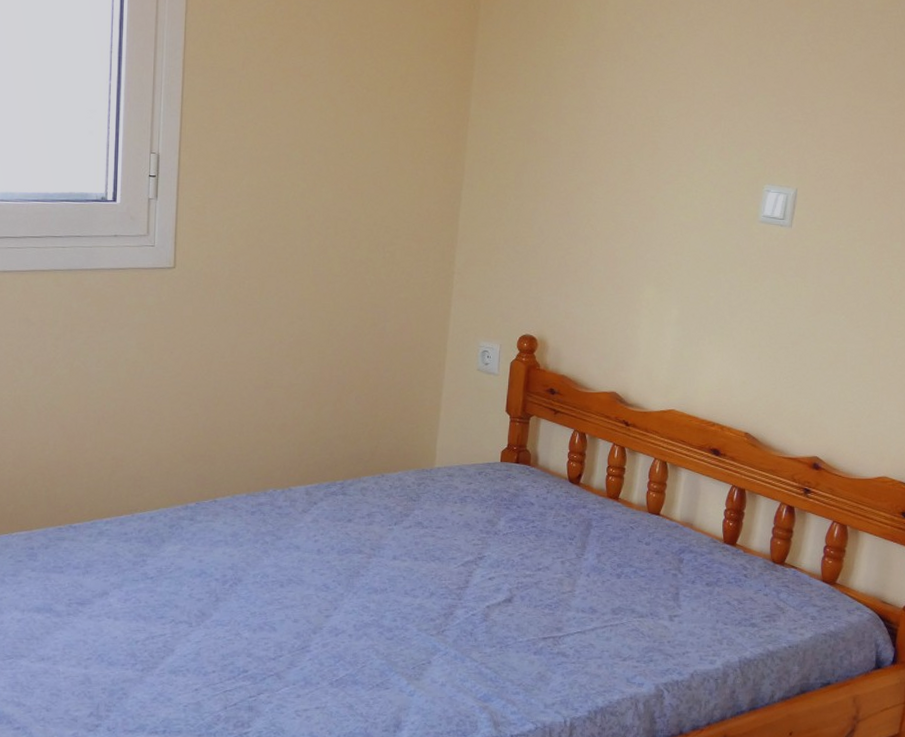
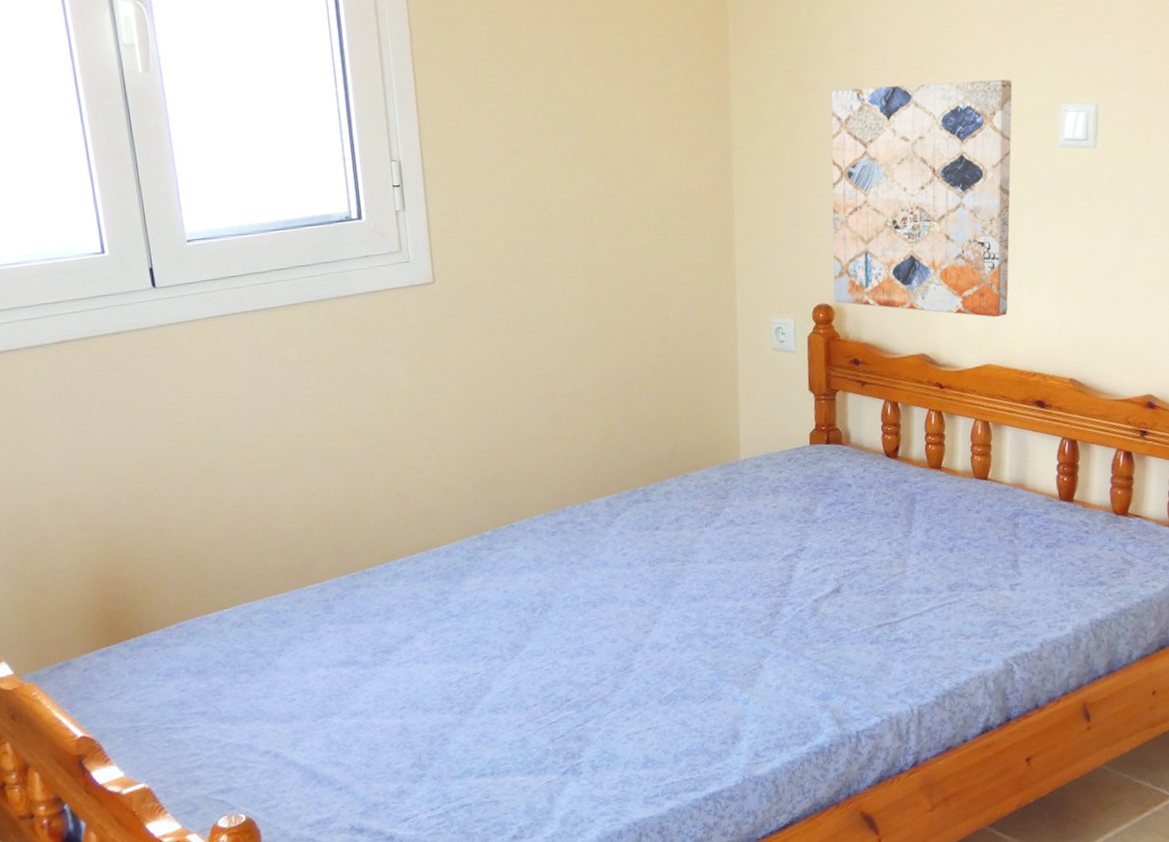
wall art: none [539,144,723,368] -> present [830,79,1013,318]

